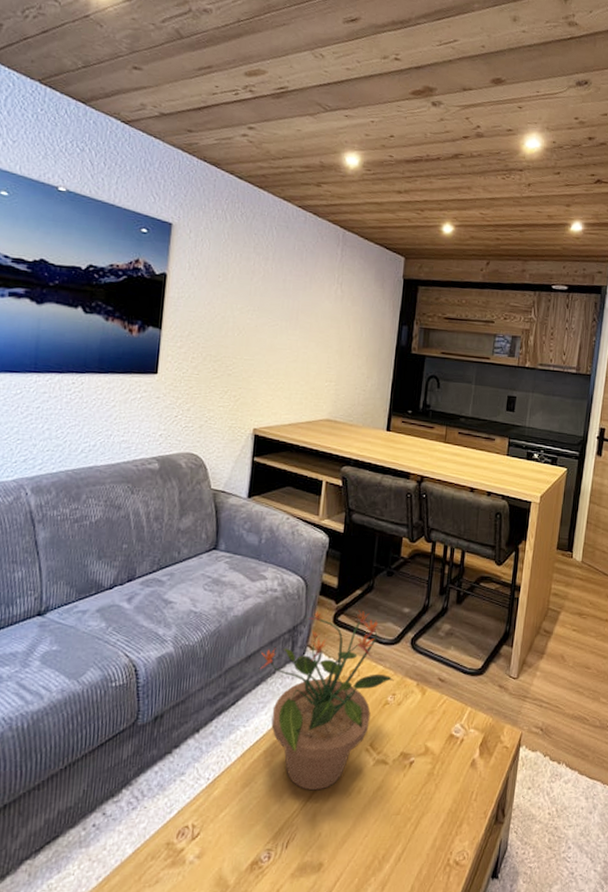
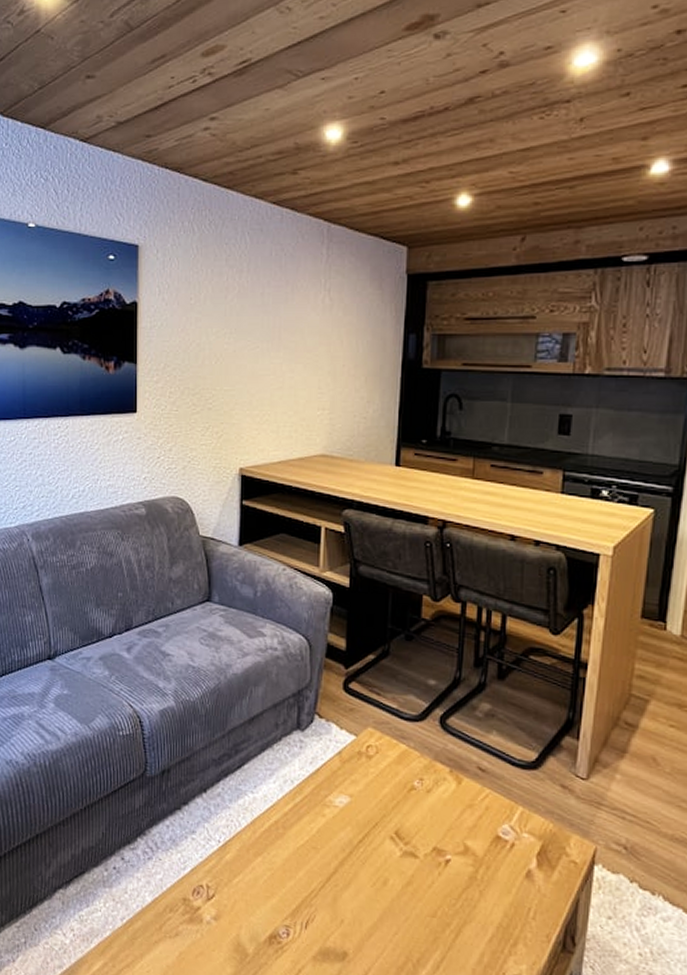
potted plant: present [260,610,394,791] -> none [265,675,420,874]

